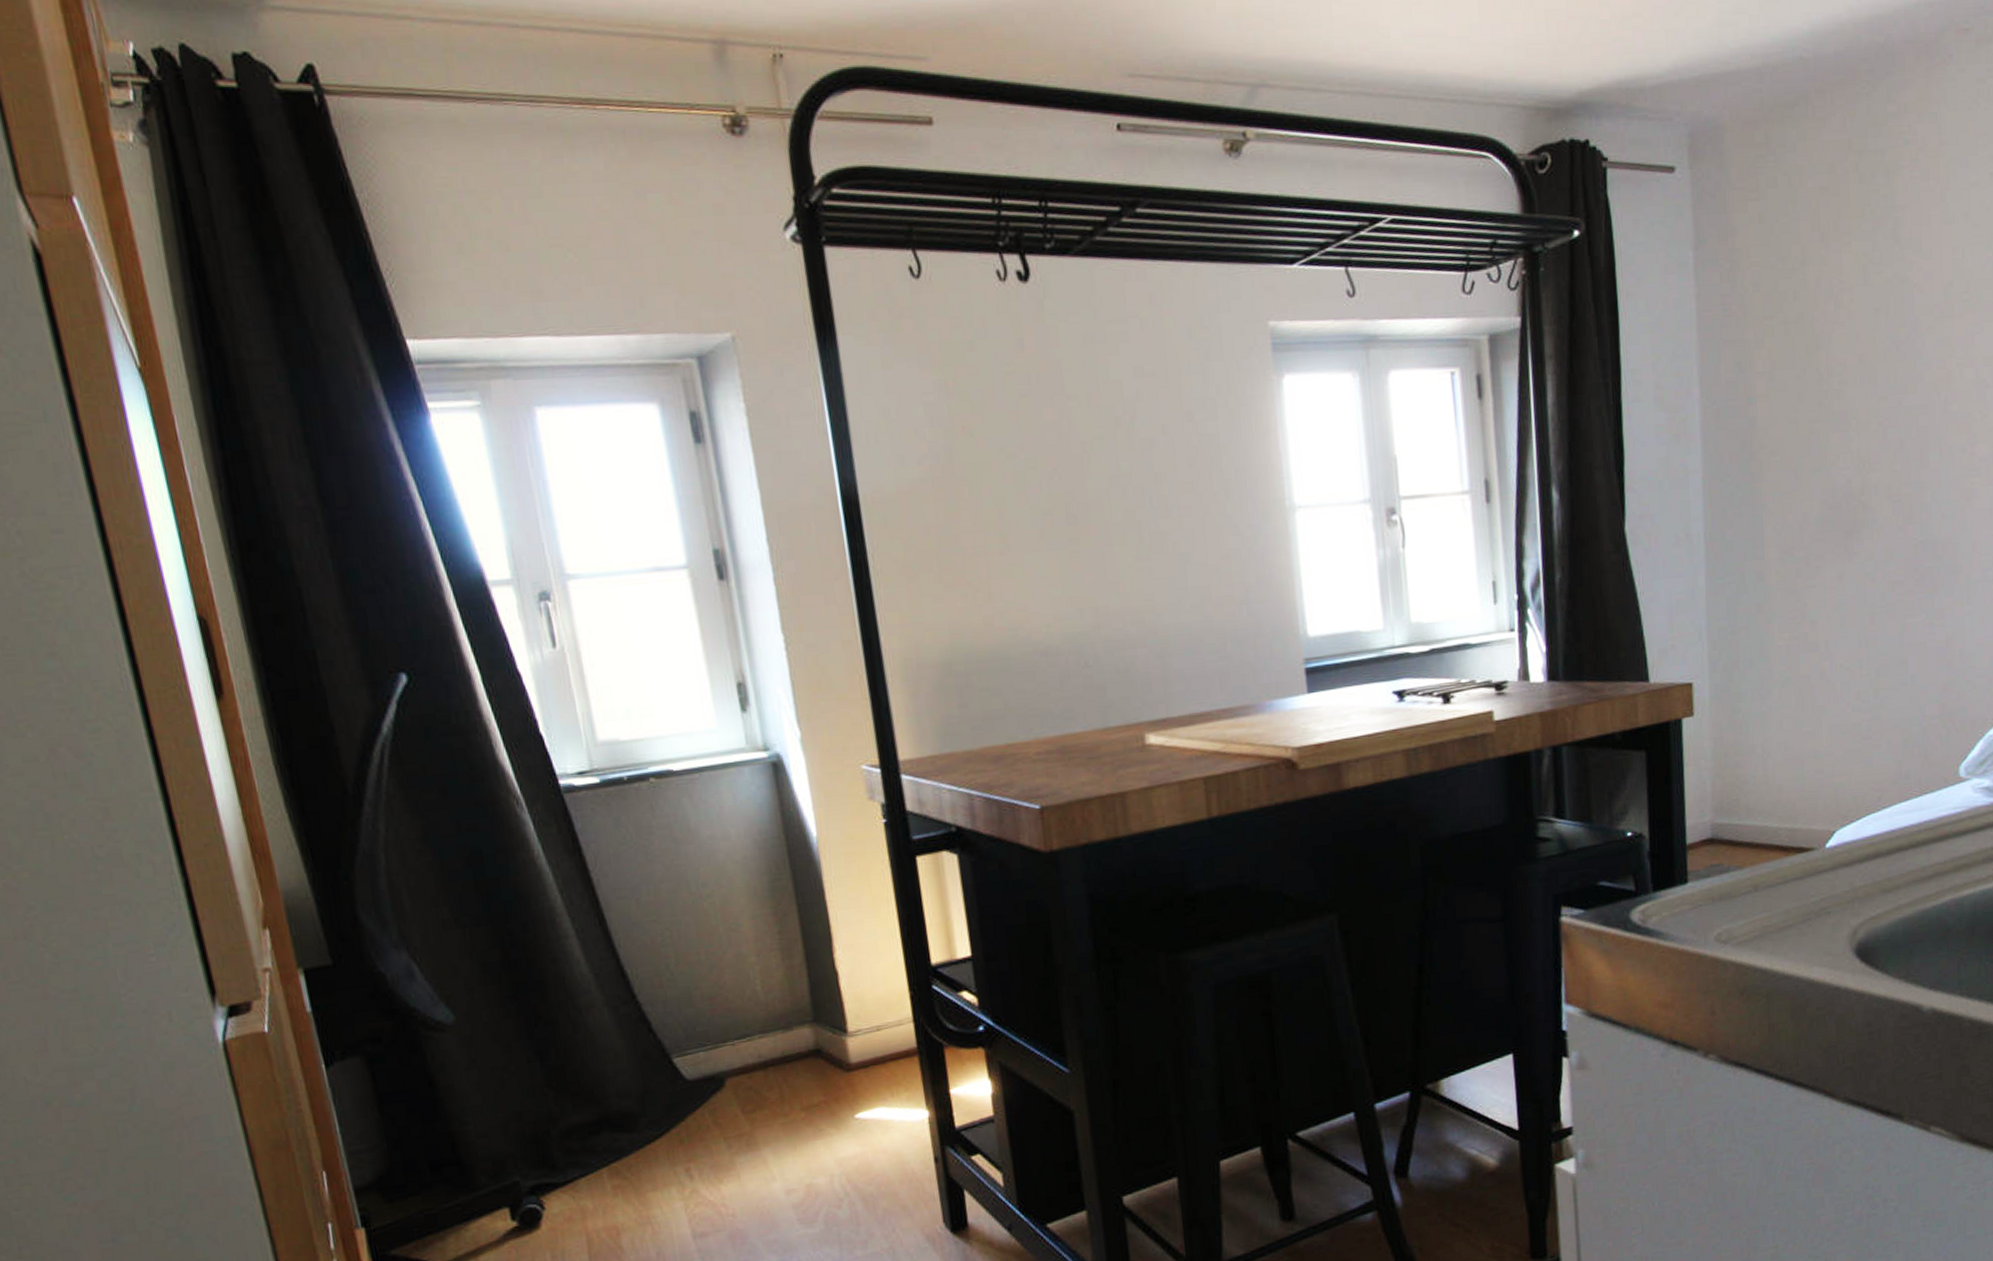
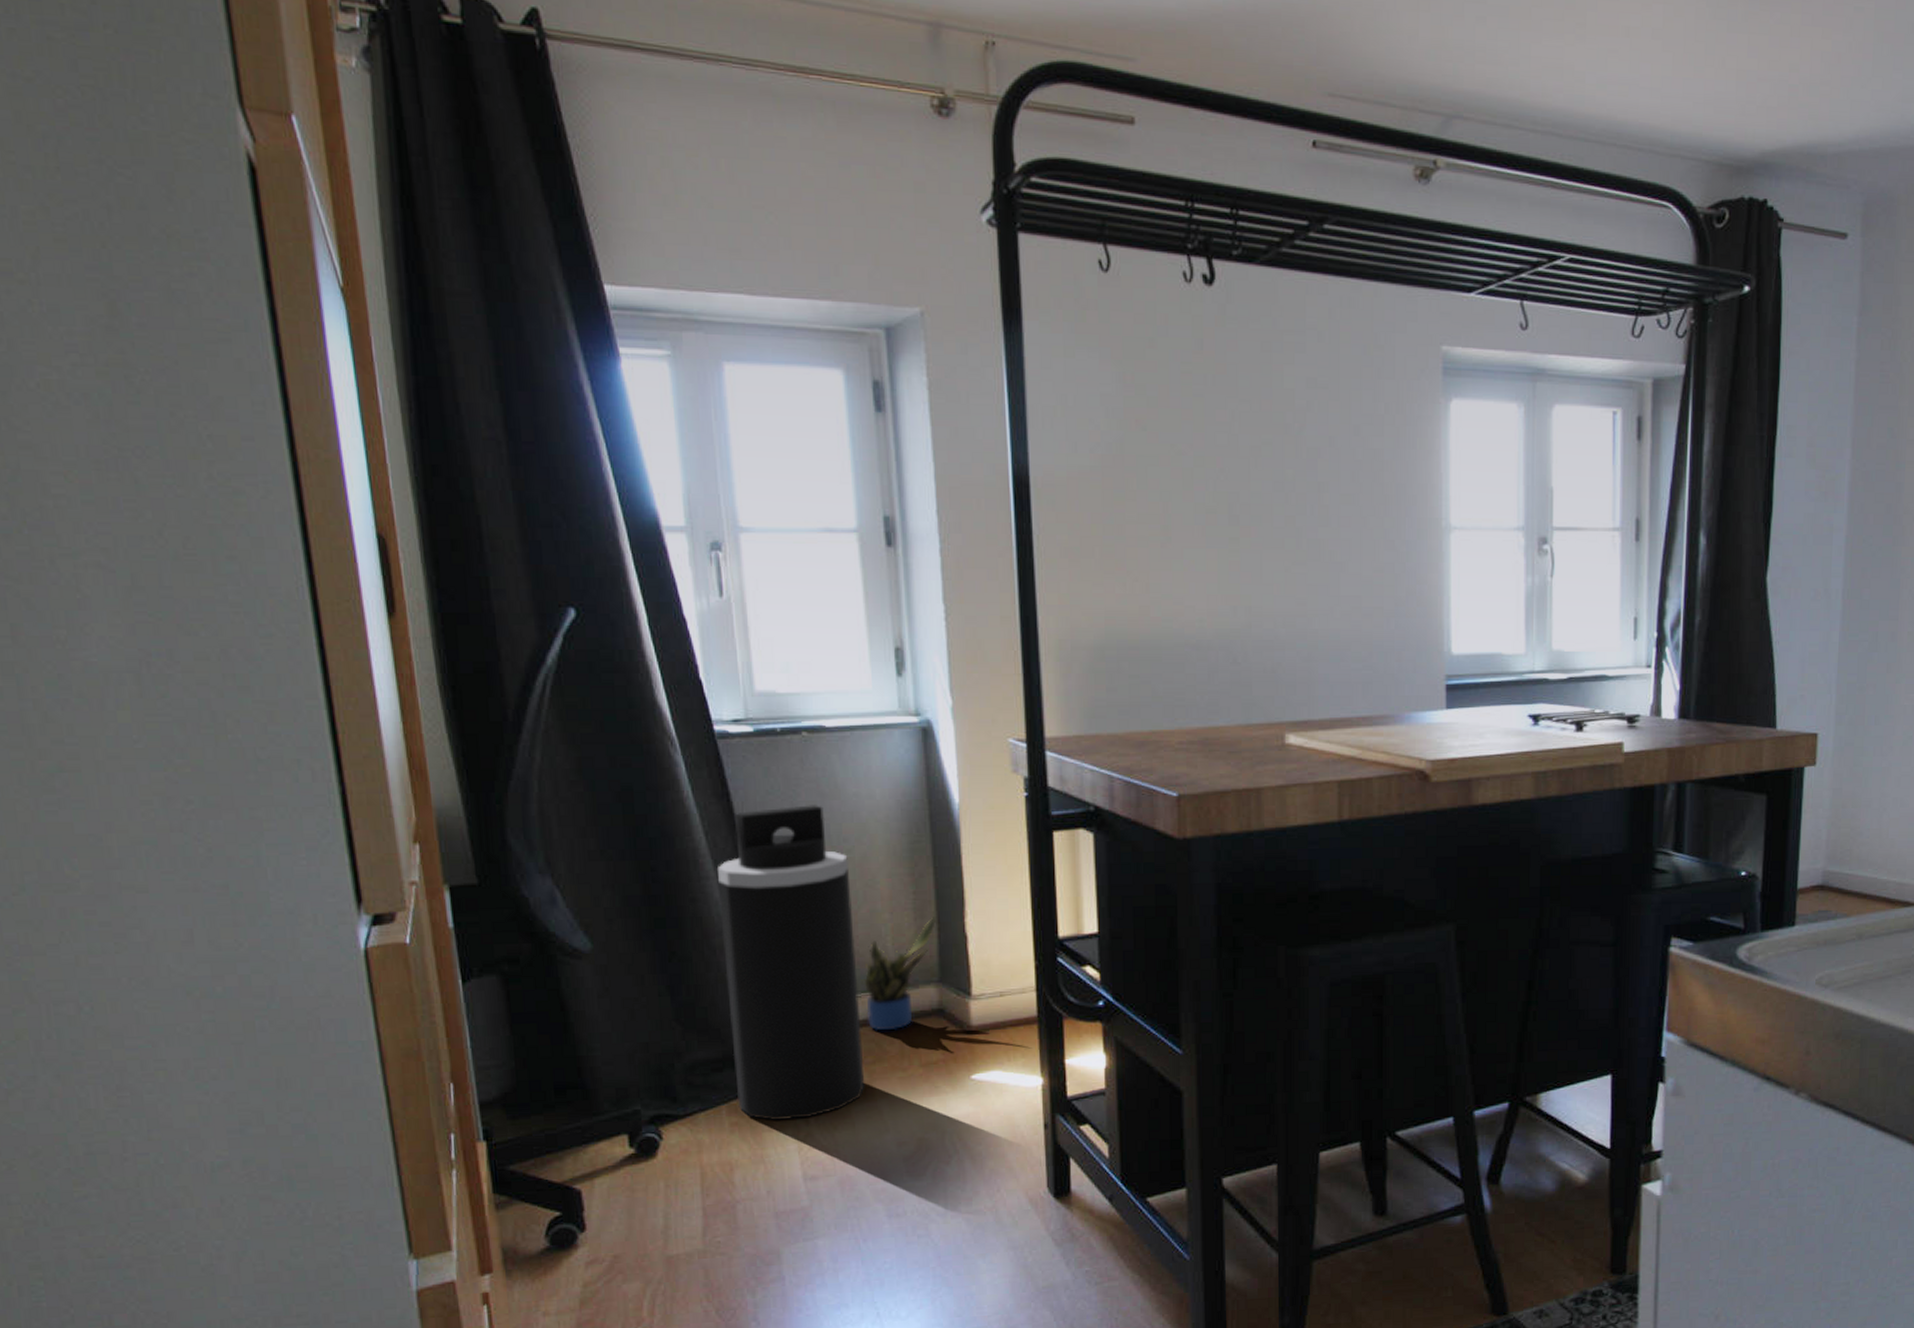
trash can: none [576,851,747,1180] -> present [718,805,865,1120]
potted plant: none [736,955,805,1078] -> present [863,917,937,1031]

